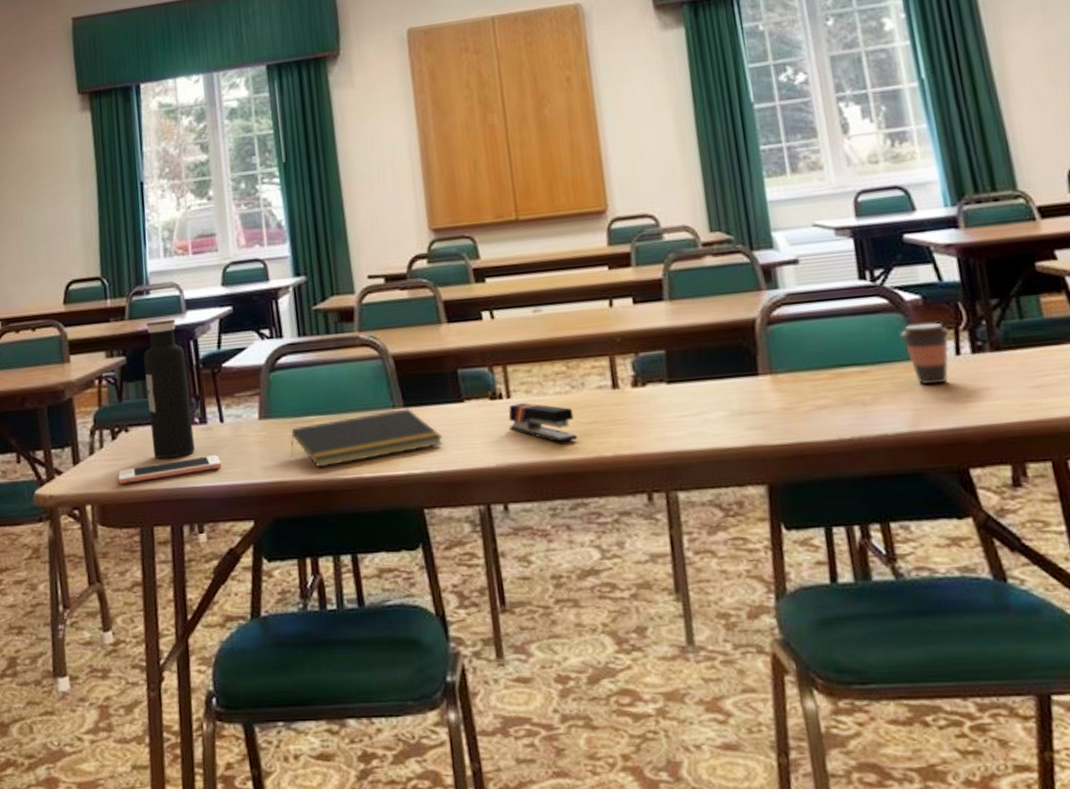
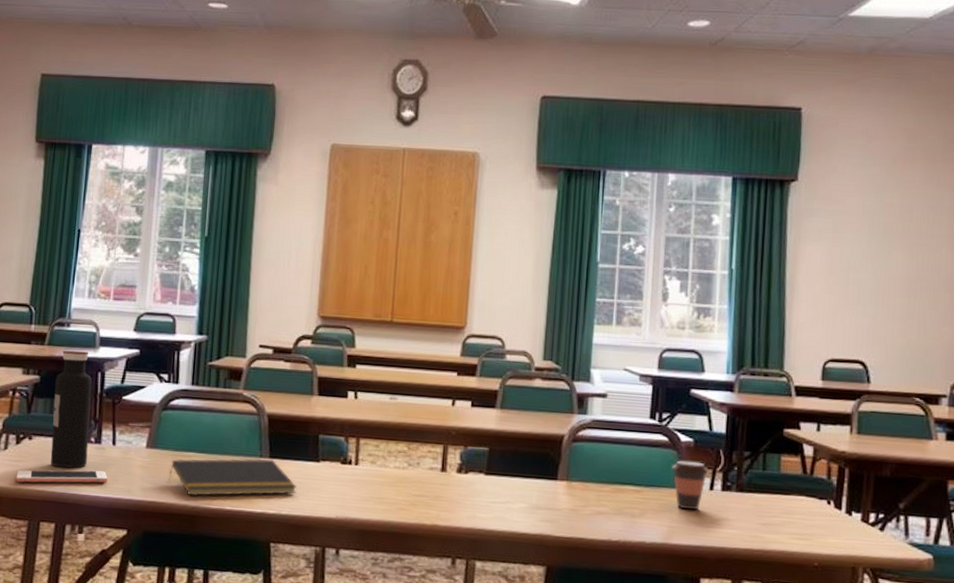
stapler: present [508,403,578,443] -> none [353,470,406,508]

